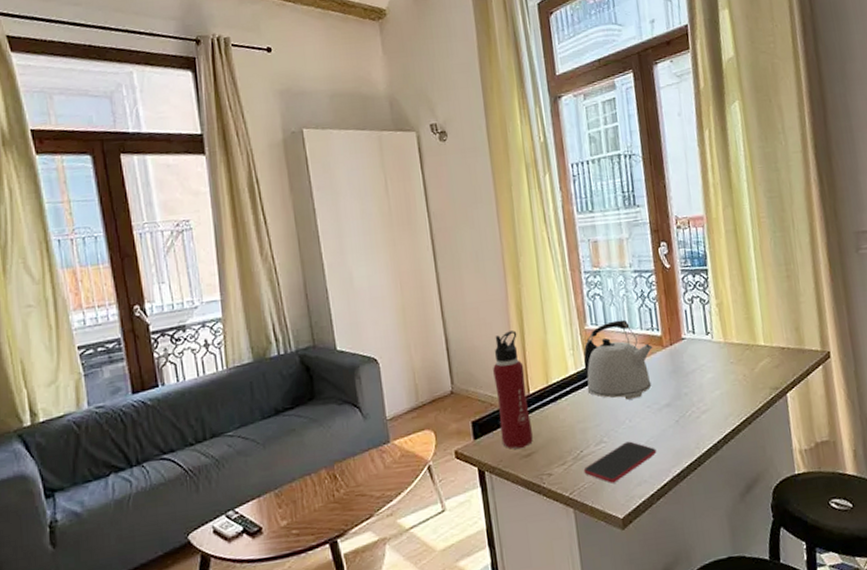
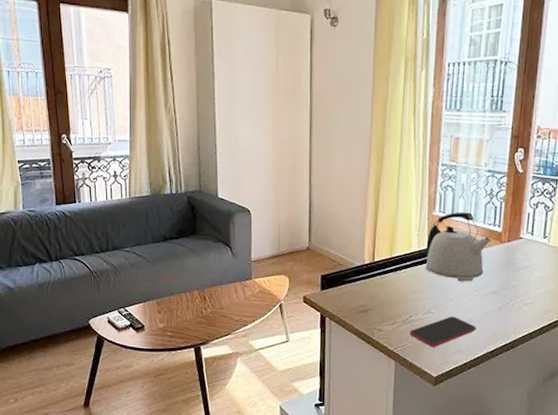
water bottle: present [493,330,533,449] -> none [344,205,373,304]

